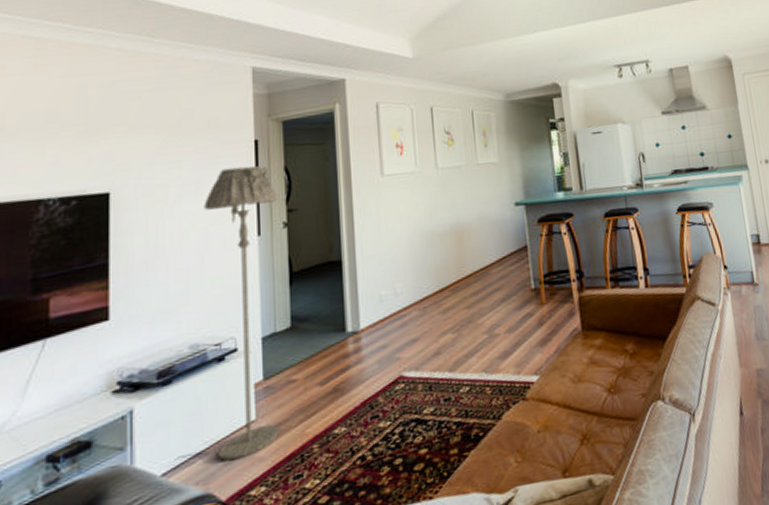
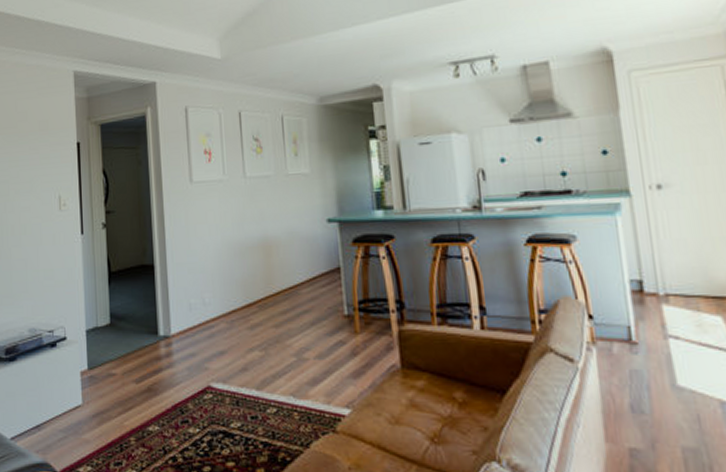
floor lamp: present [204,166,280,461] -> none [37,167,102,438]

